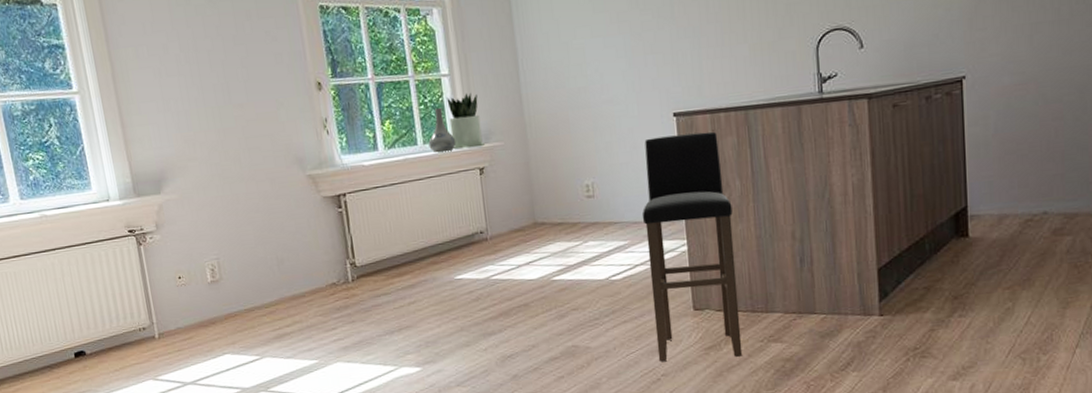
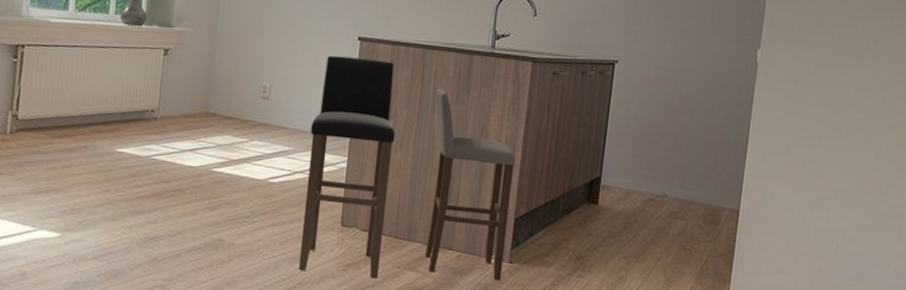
bar stool: none [767,148,874,341] -> present [424,88,516,281]

